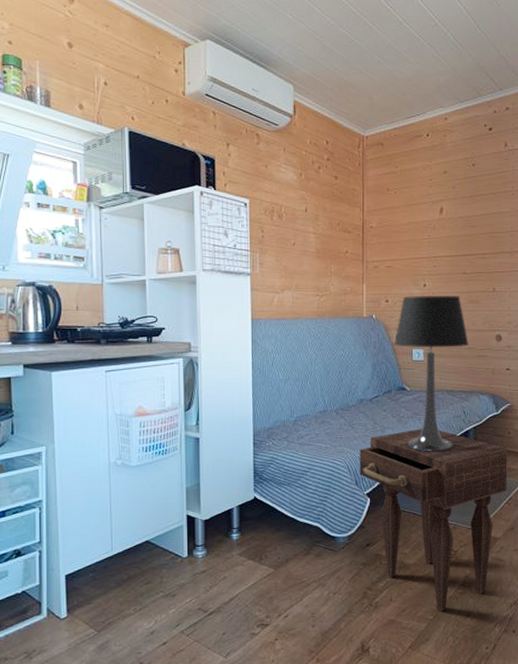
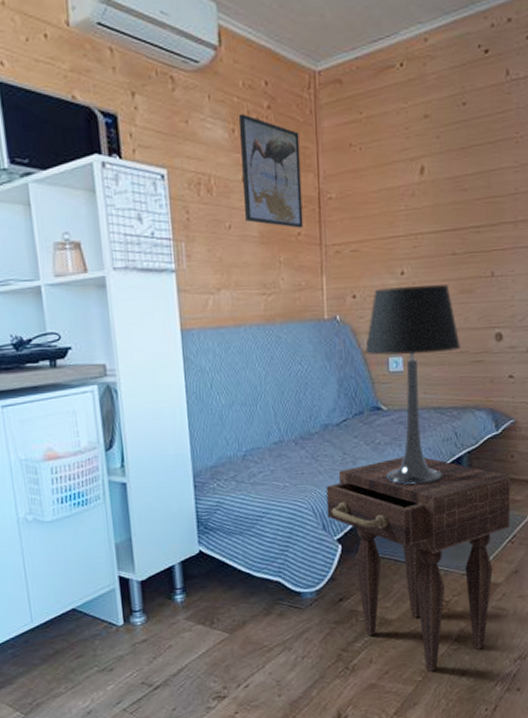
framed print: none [305,163,350,248] -> present [238,113,303,228]

